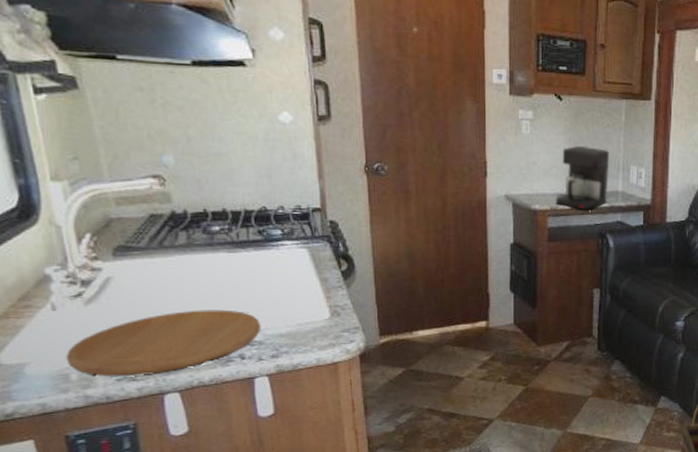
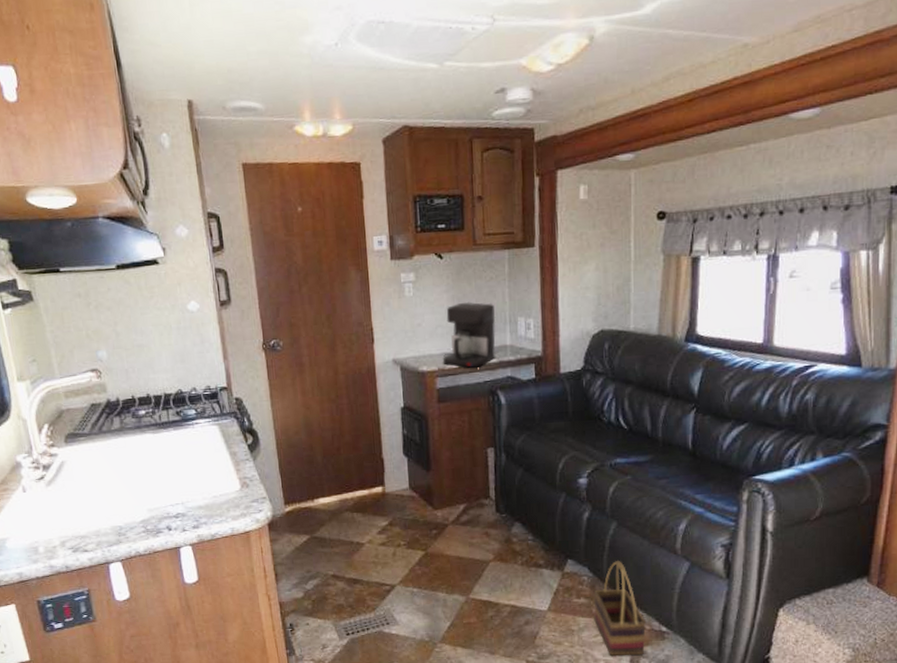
cutting board: present [66,309,260,377] -> none [35,485,183,549]

